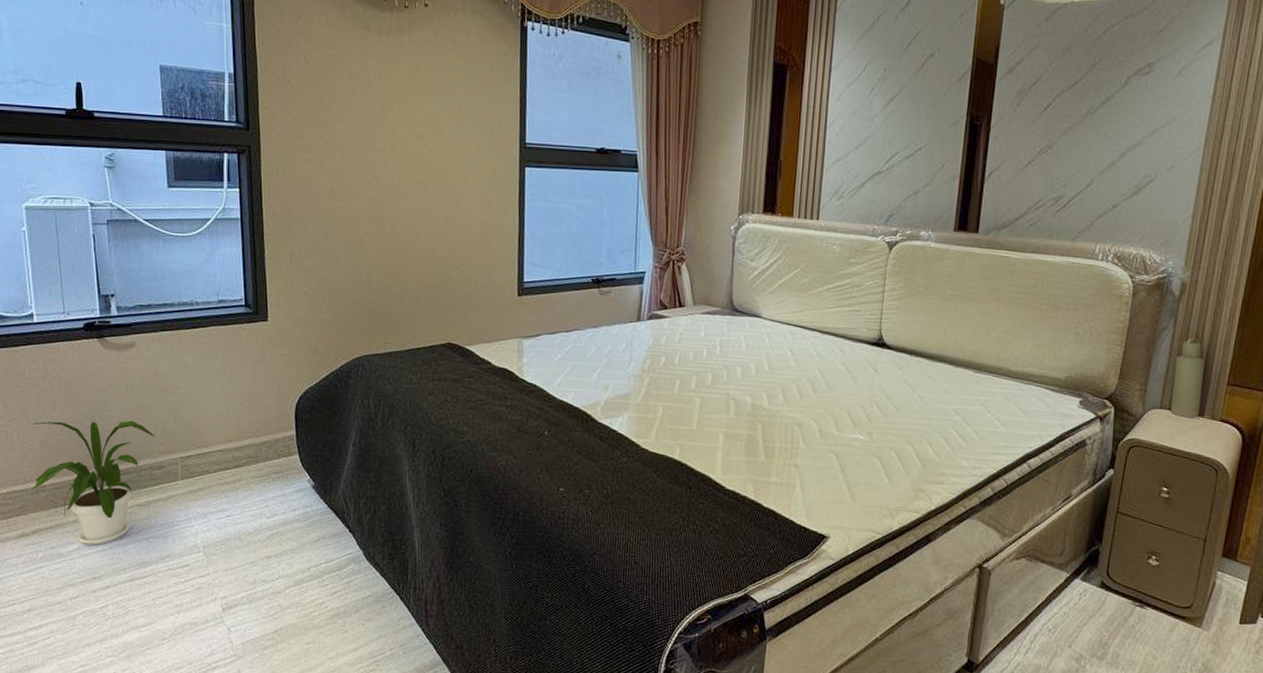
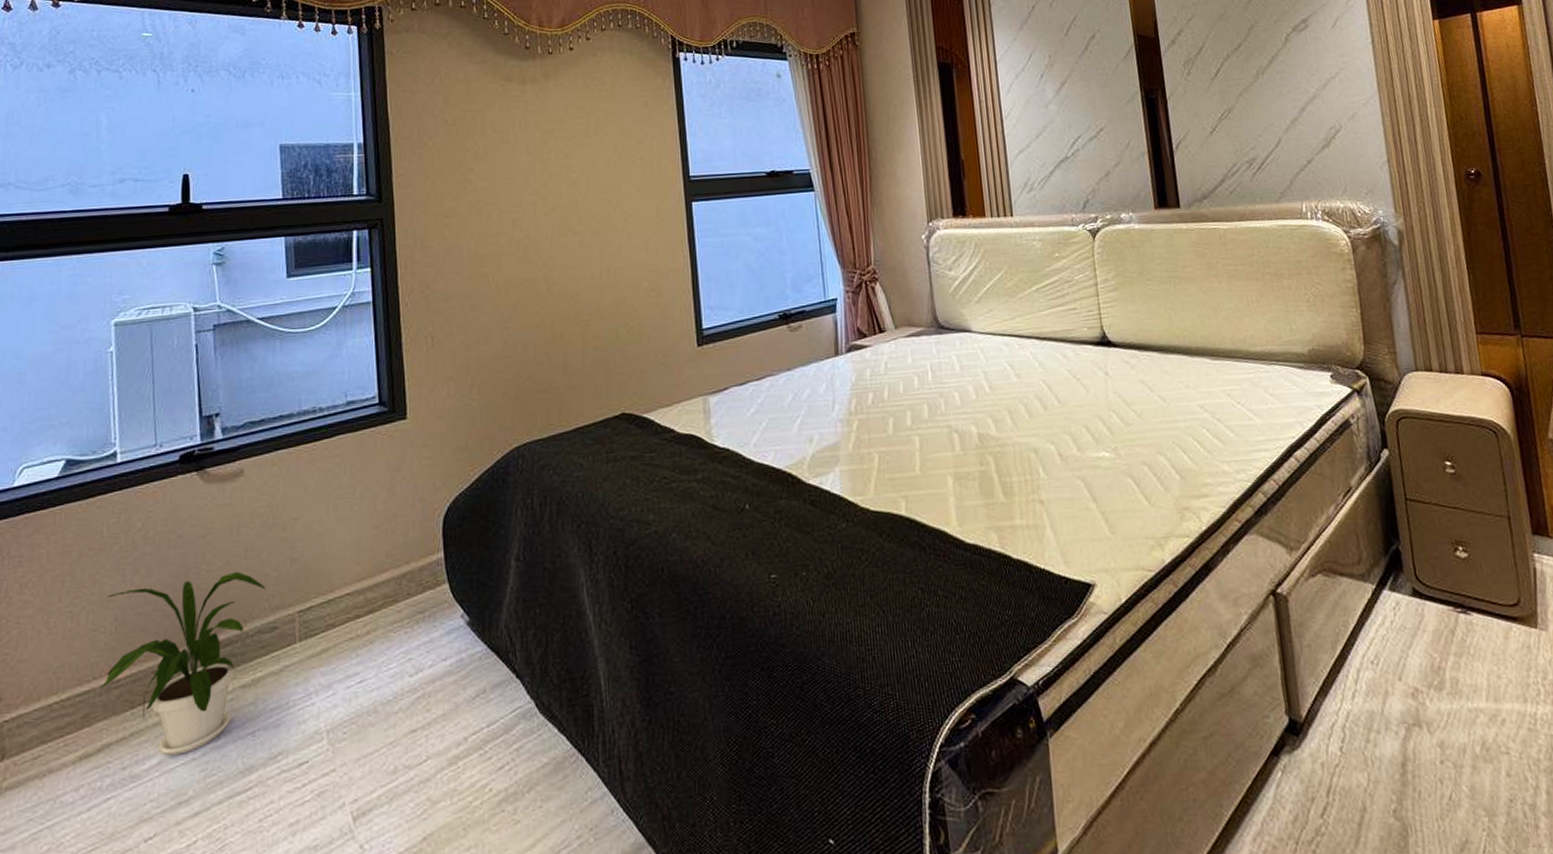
bottle: present [1170,337,1205,419] -> none [1415,287,1459,378]

